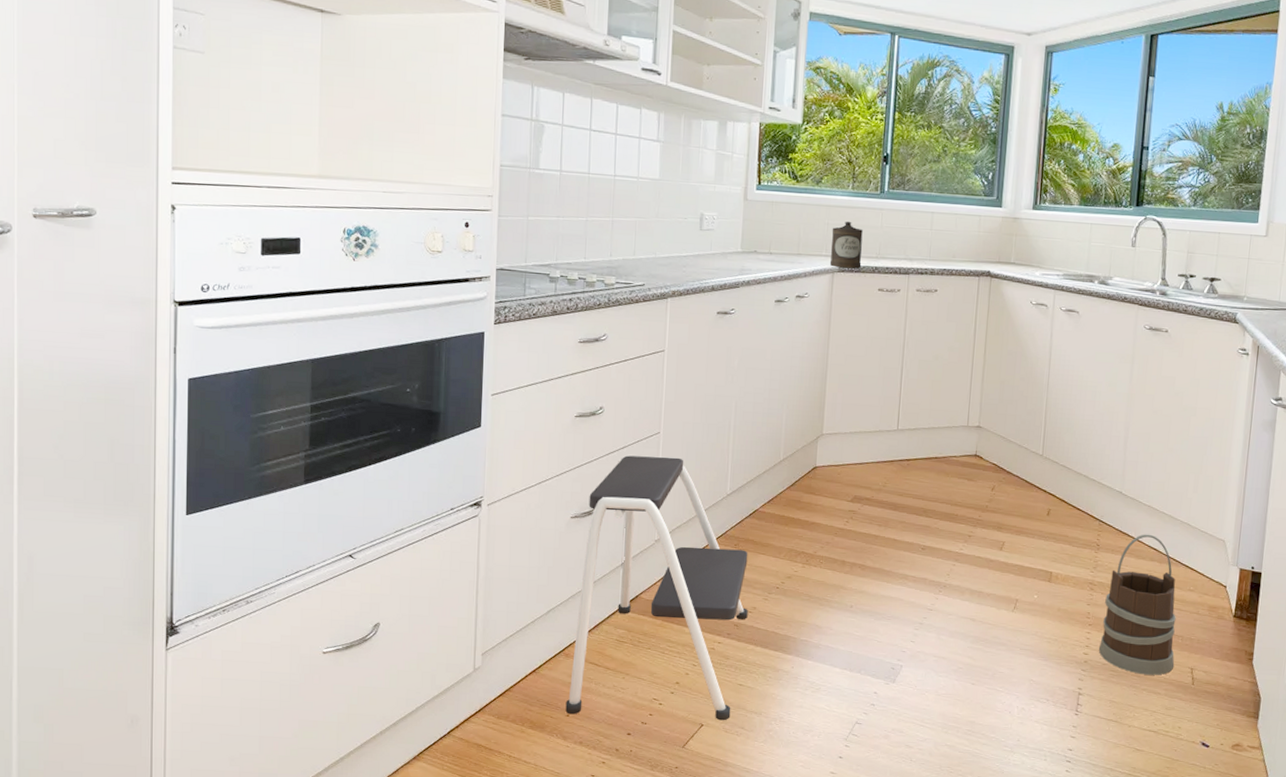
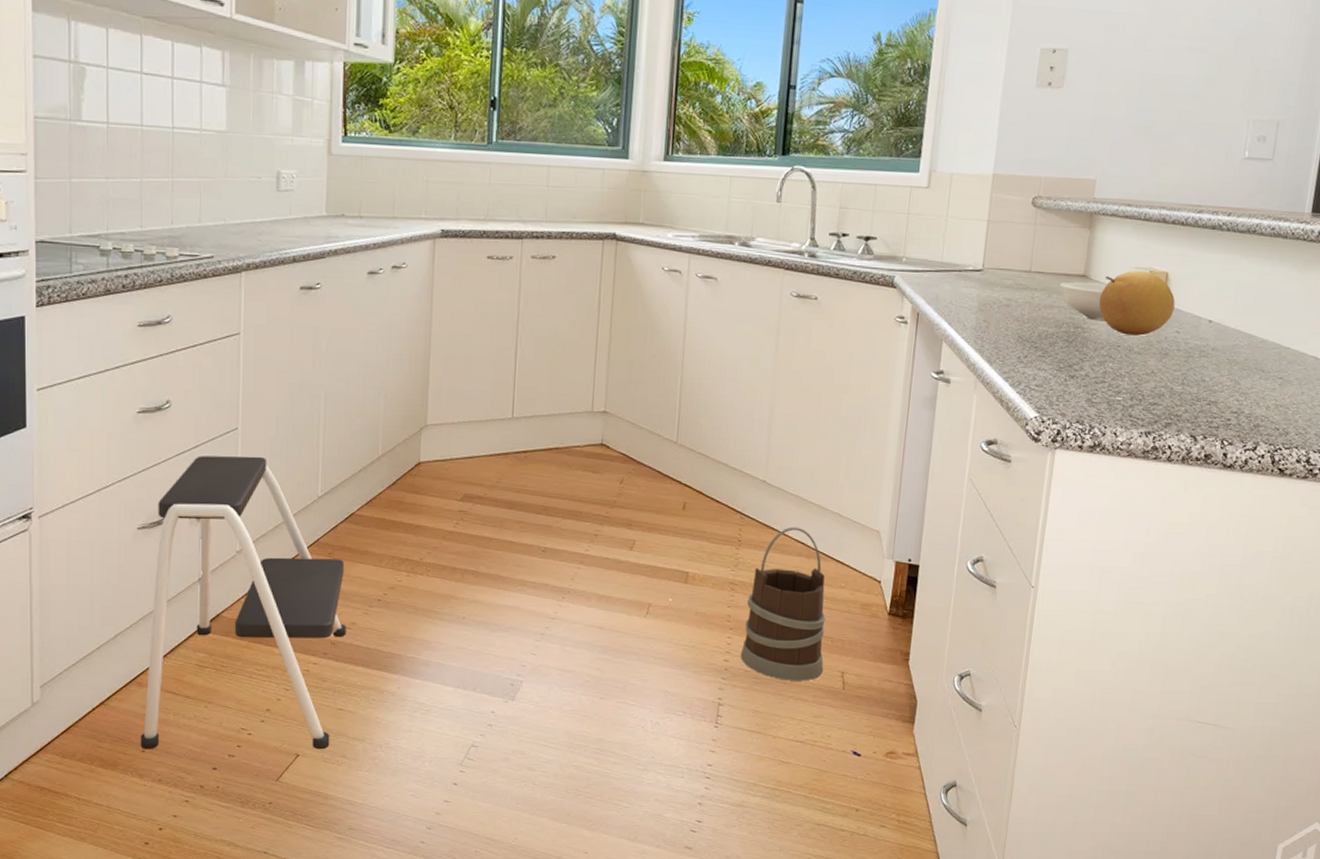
canister: present [830,221,863,269] -> none [431,177,468,234]

